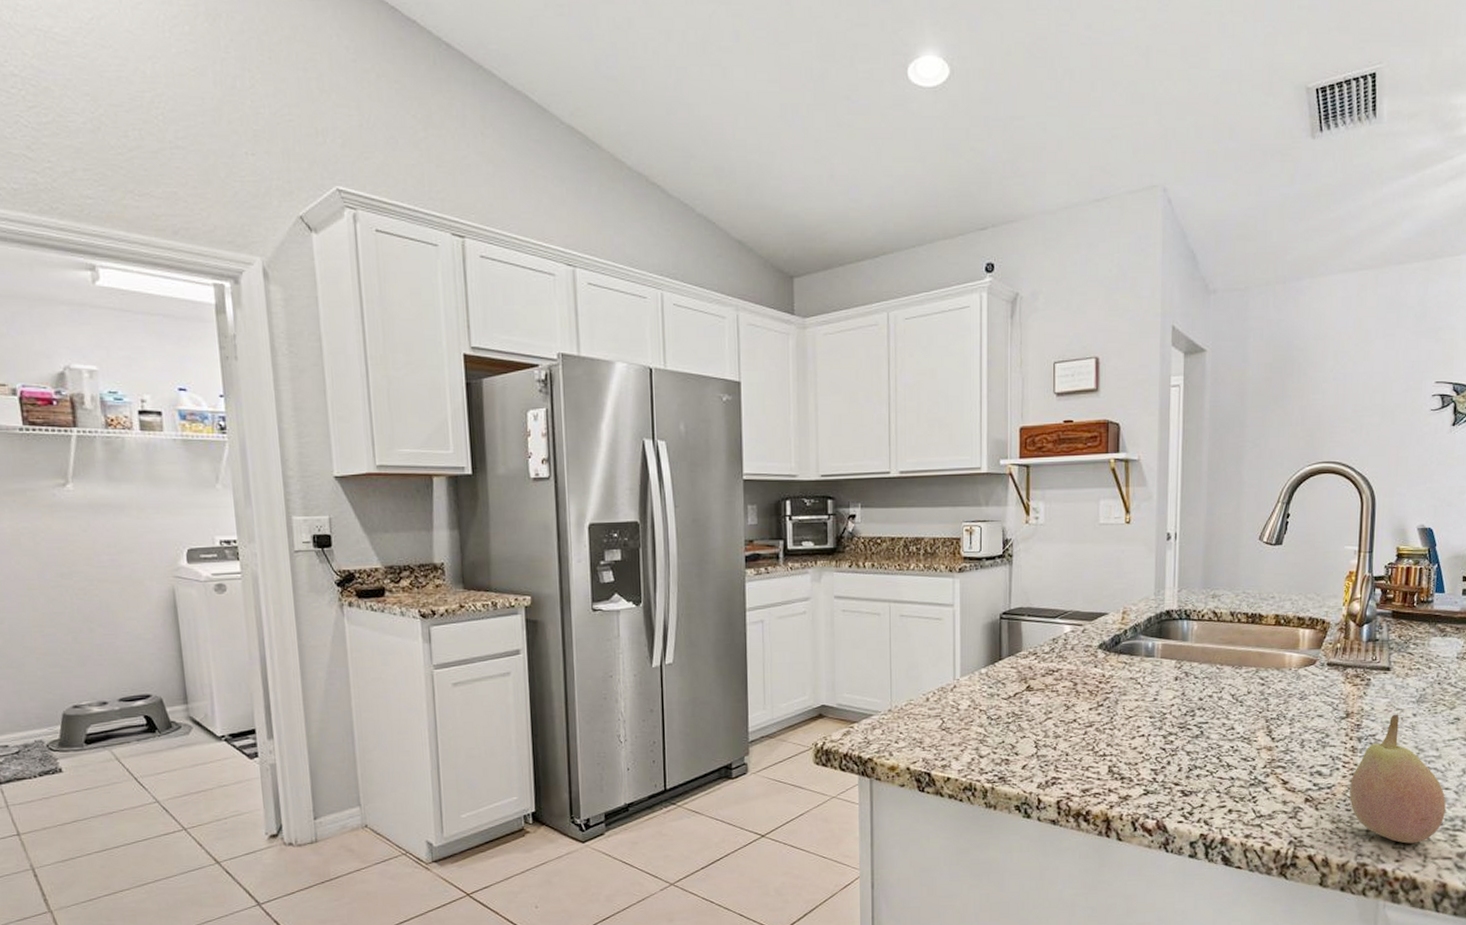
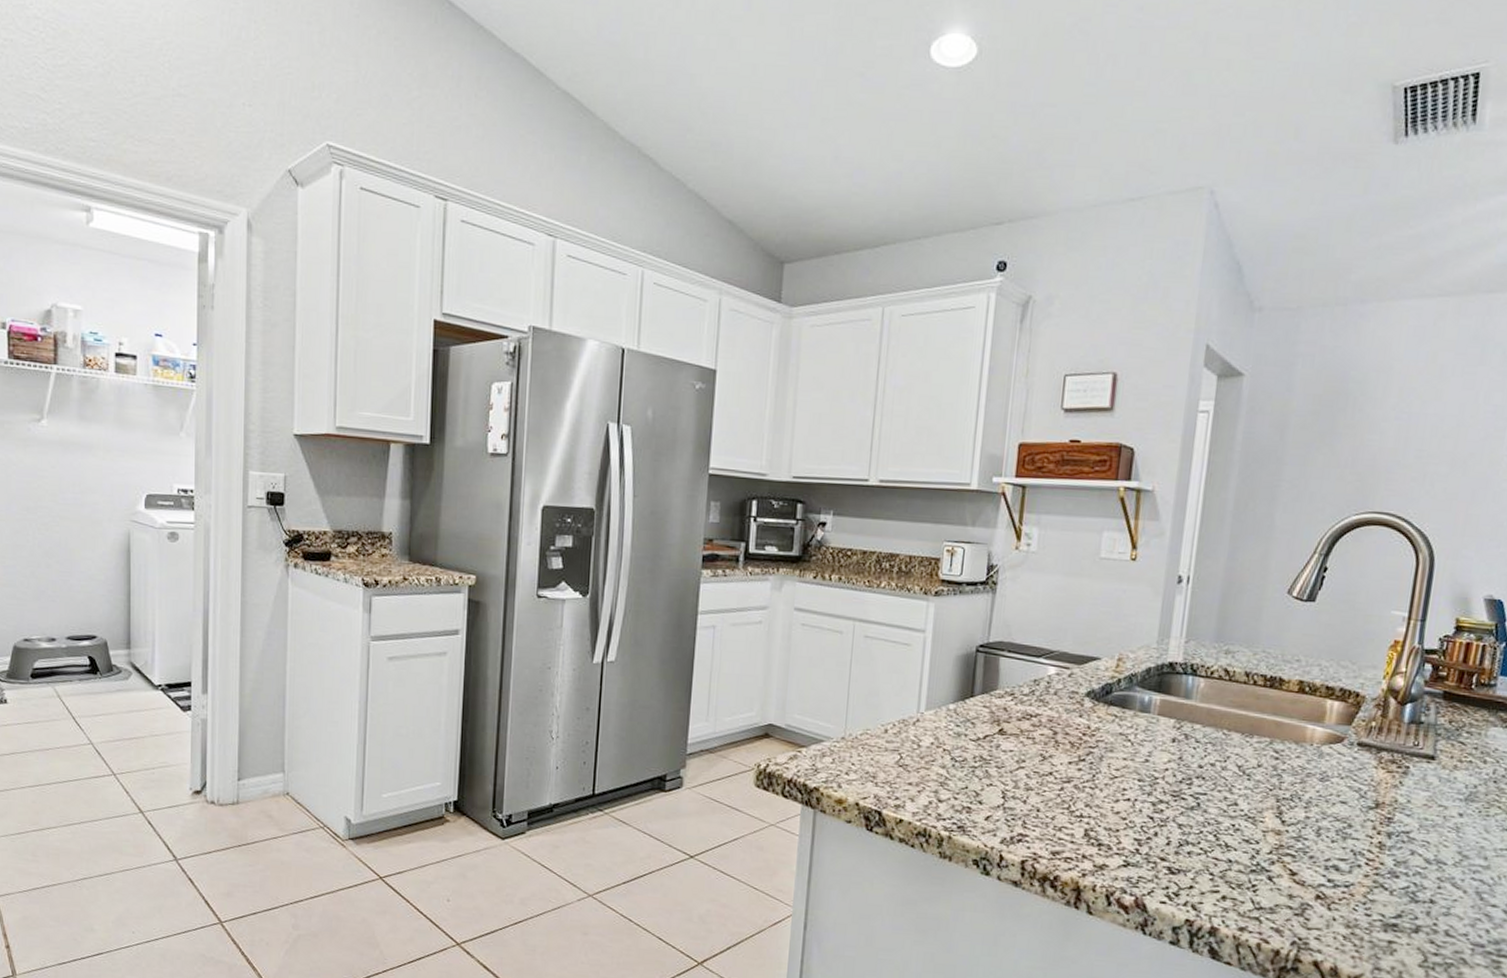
fruit: present [1349,714,1446,844] -> none [1370,811,1491,965]

